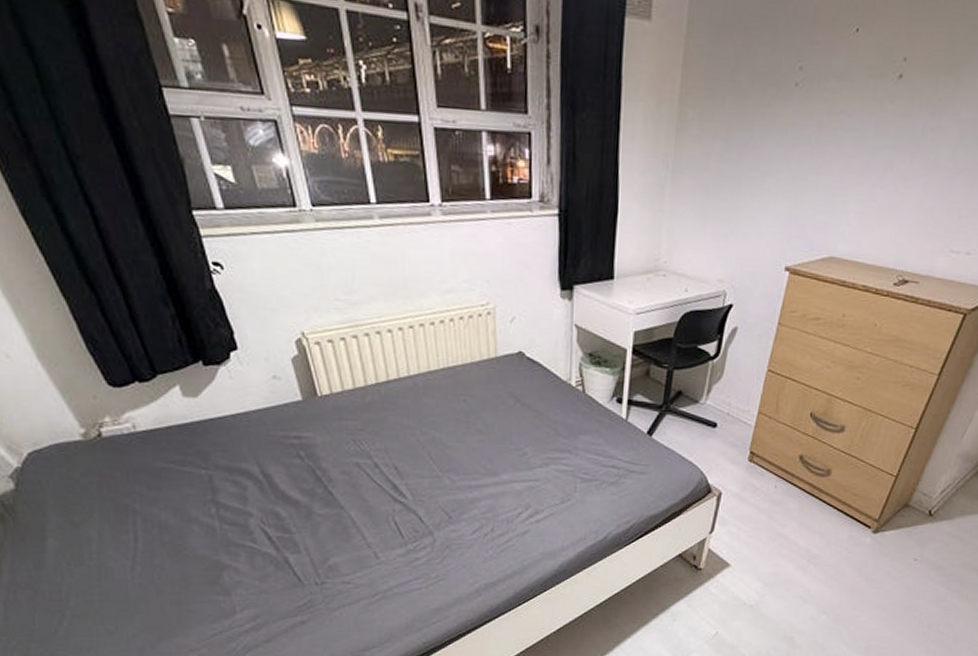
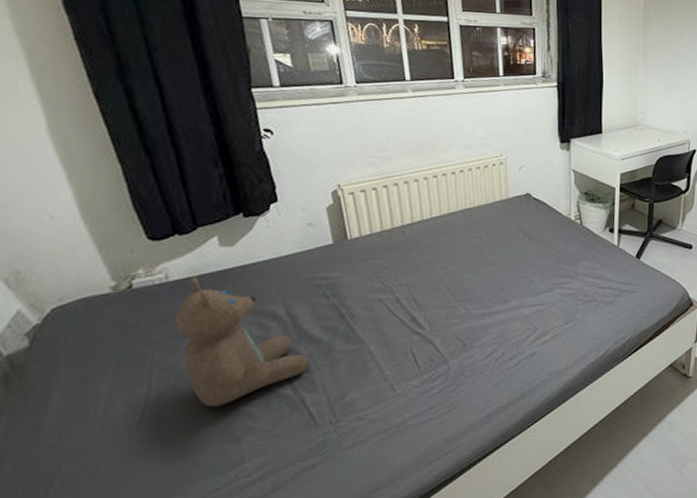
teddy bear: none [149,428,289,559] -> present [175,277,309,407]

